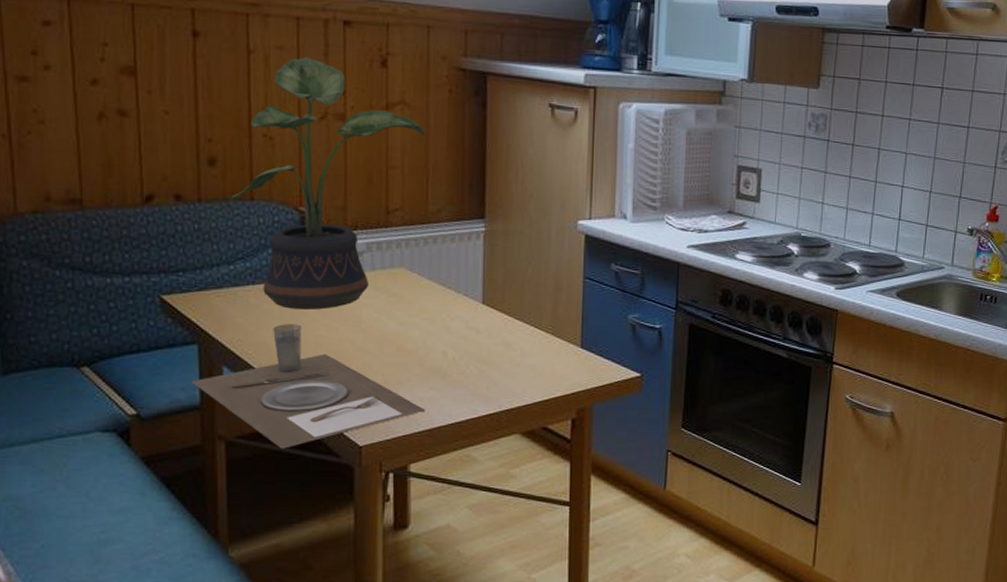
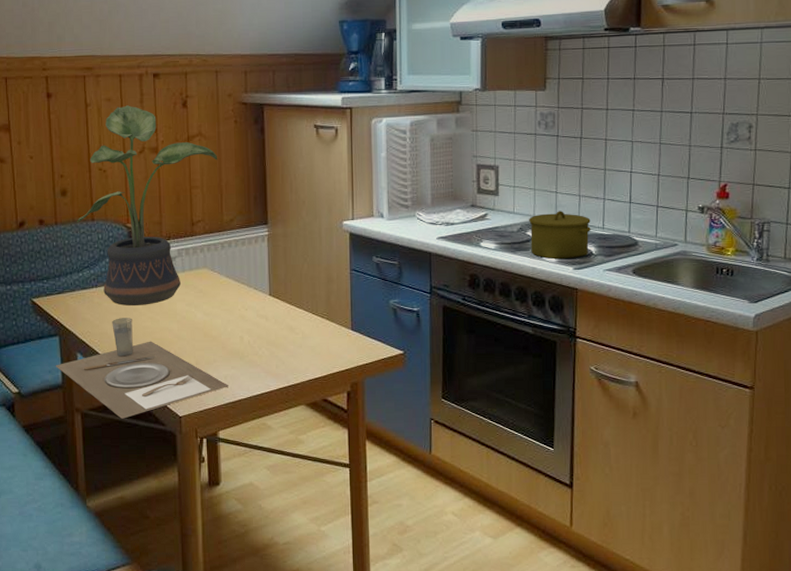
cooking pot: none [791,224,857,278] -> present [529,211,591,260]

